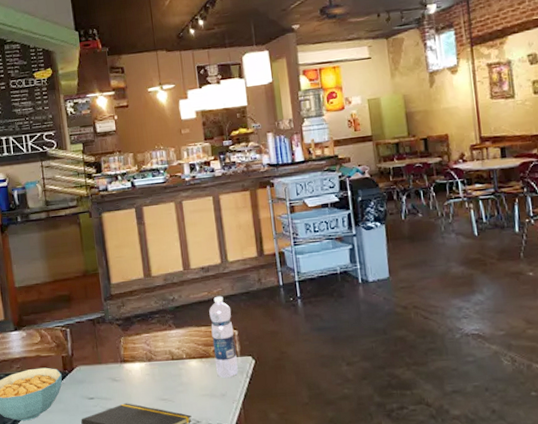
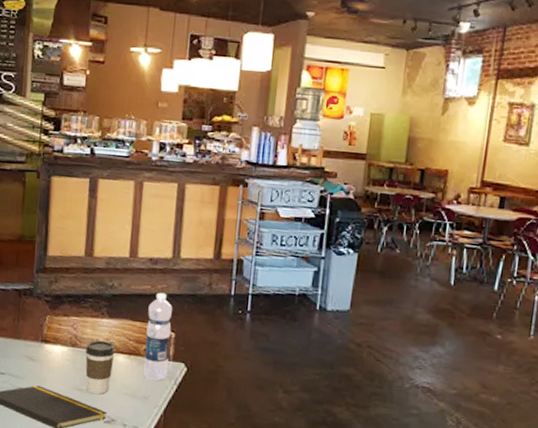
coffee cup: none [161,350,189,401] -> present [85,340,115,395]

